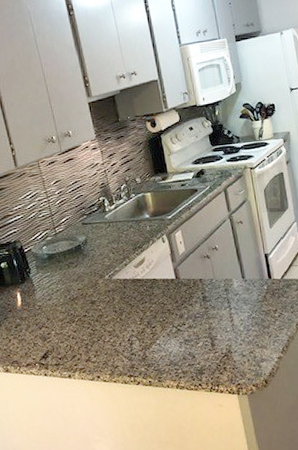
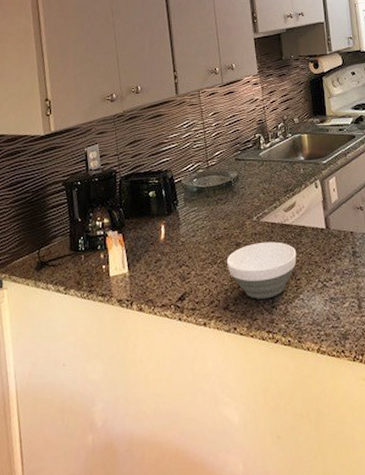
bowl: none [83,296,151,349] -> present [226,241,297,299]

